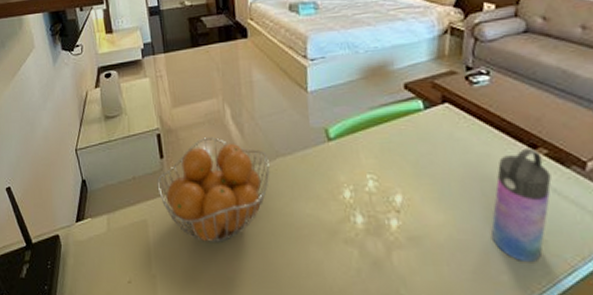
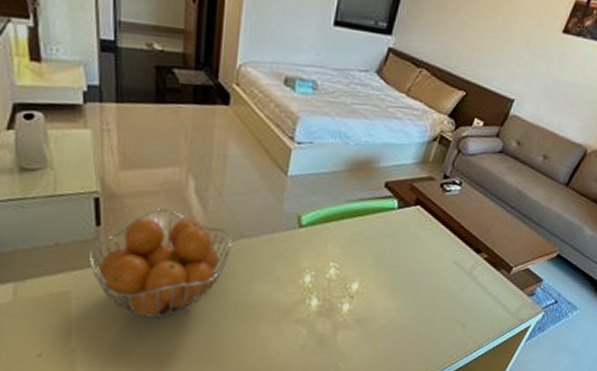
water bottle: present [491,148,552,263] -> none [425,252,484,342]

